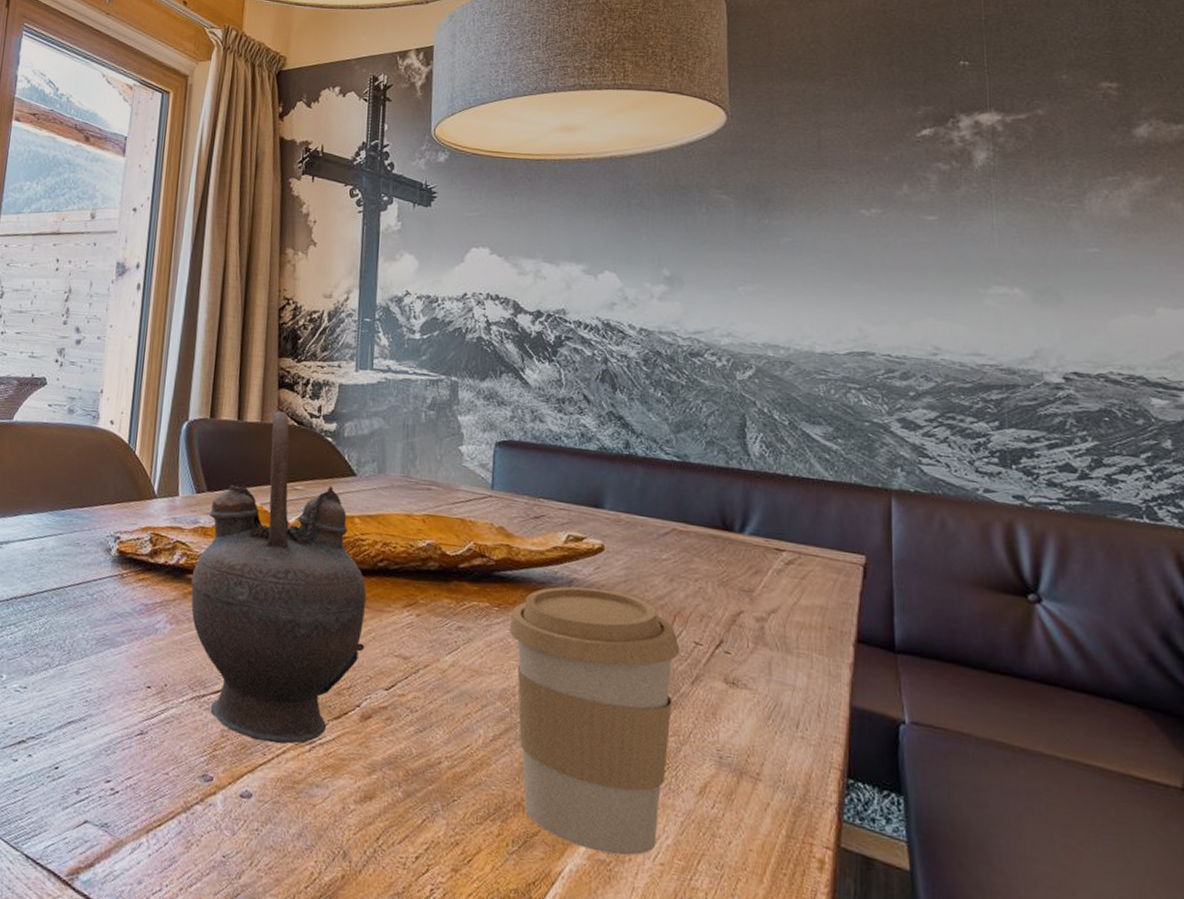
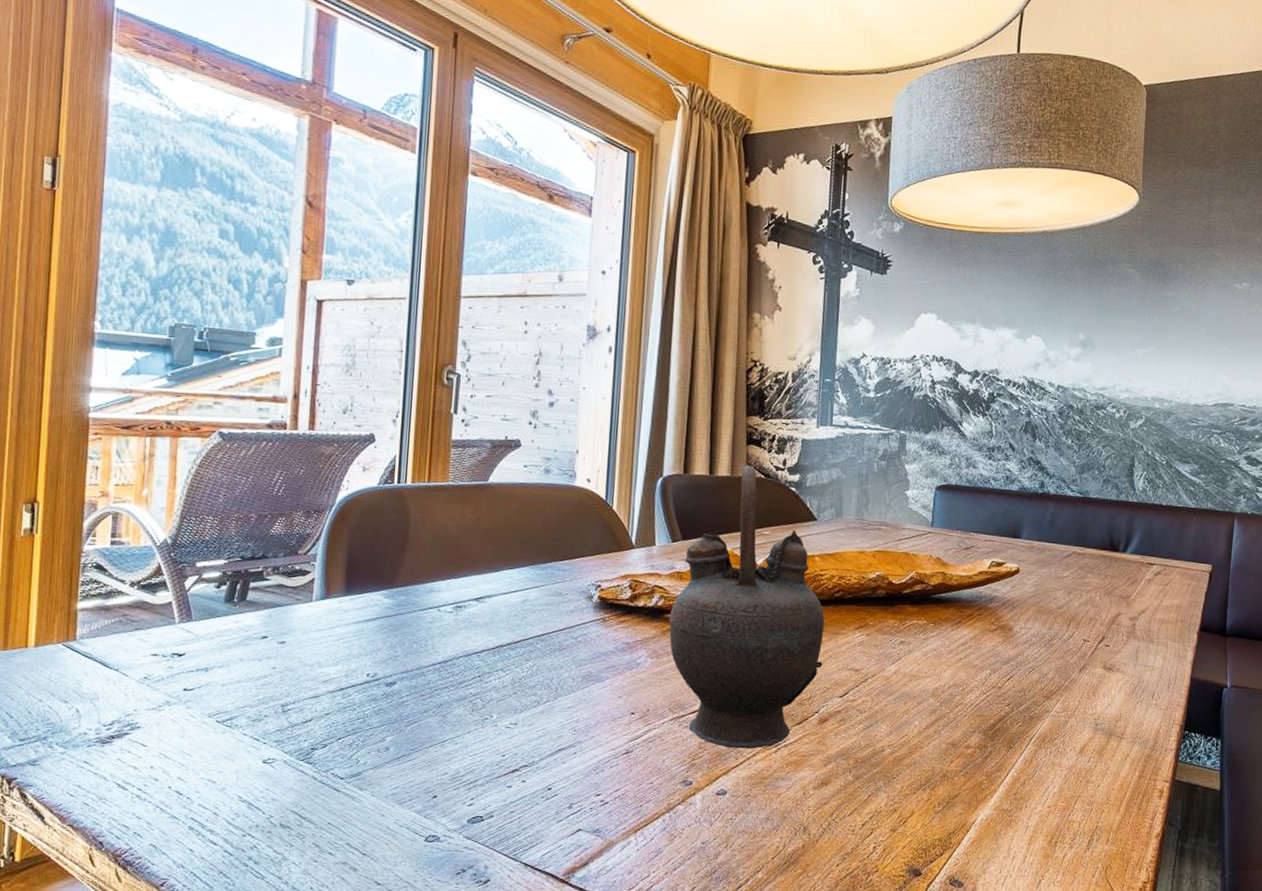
coffee cup: present [510,586,680,856] -> none [942,602,1073,804]

